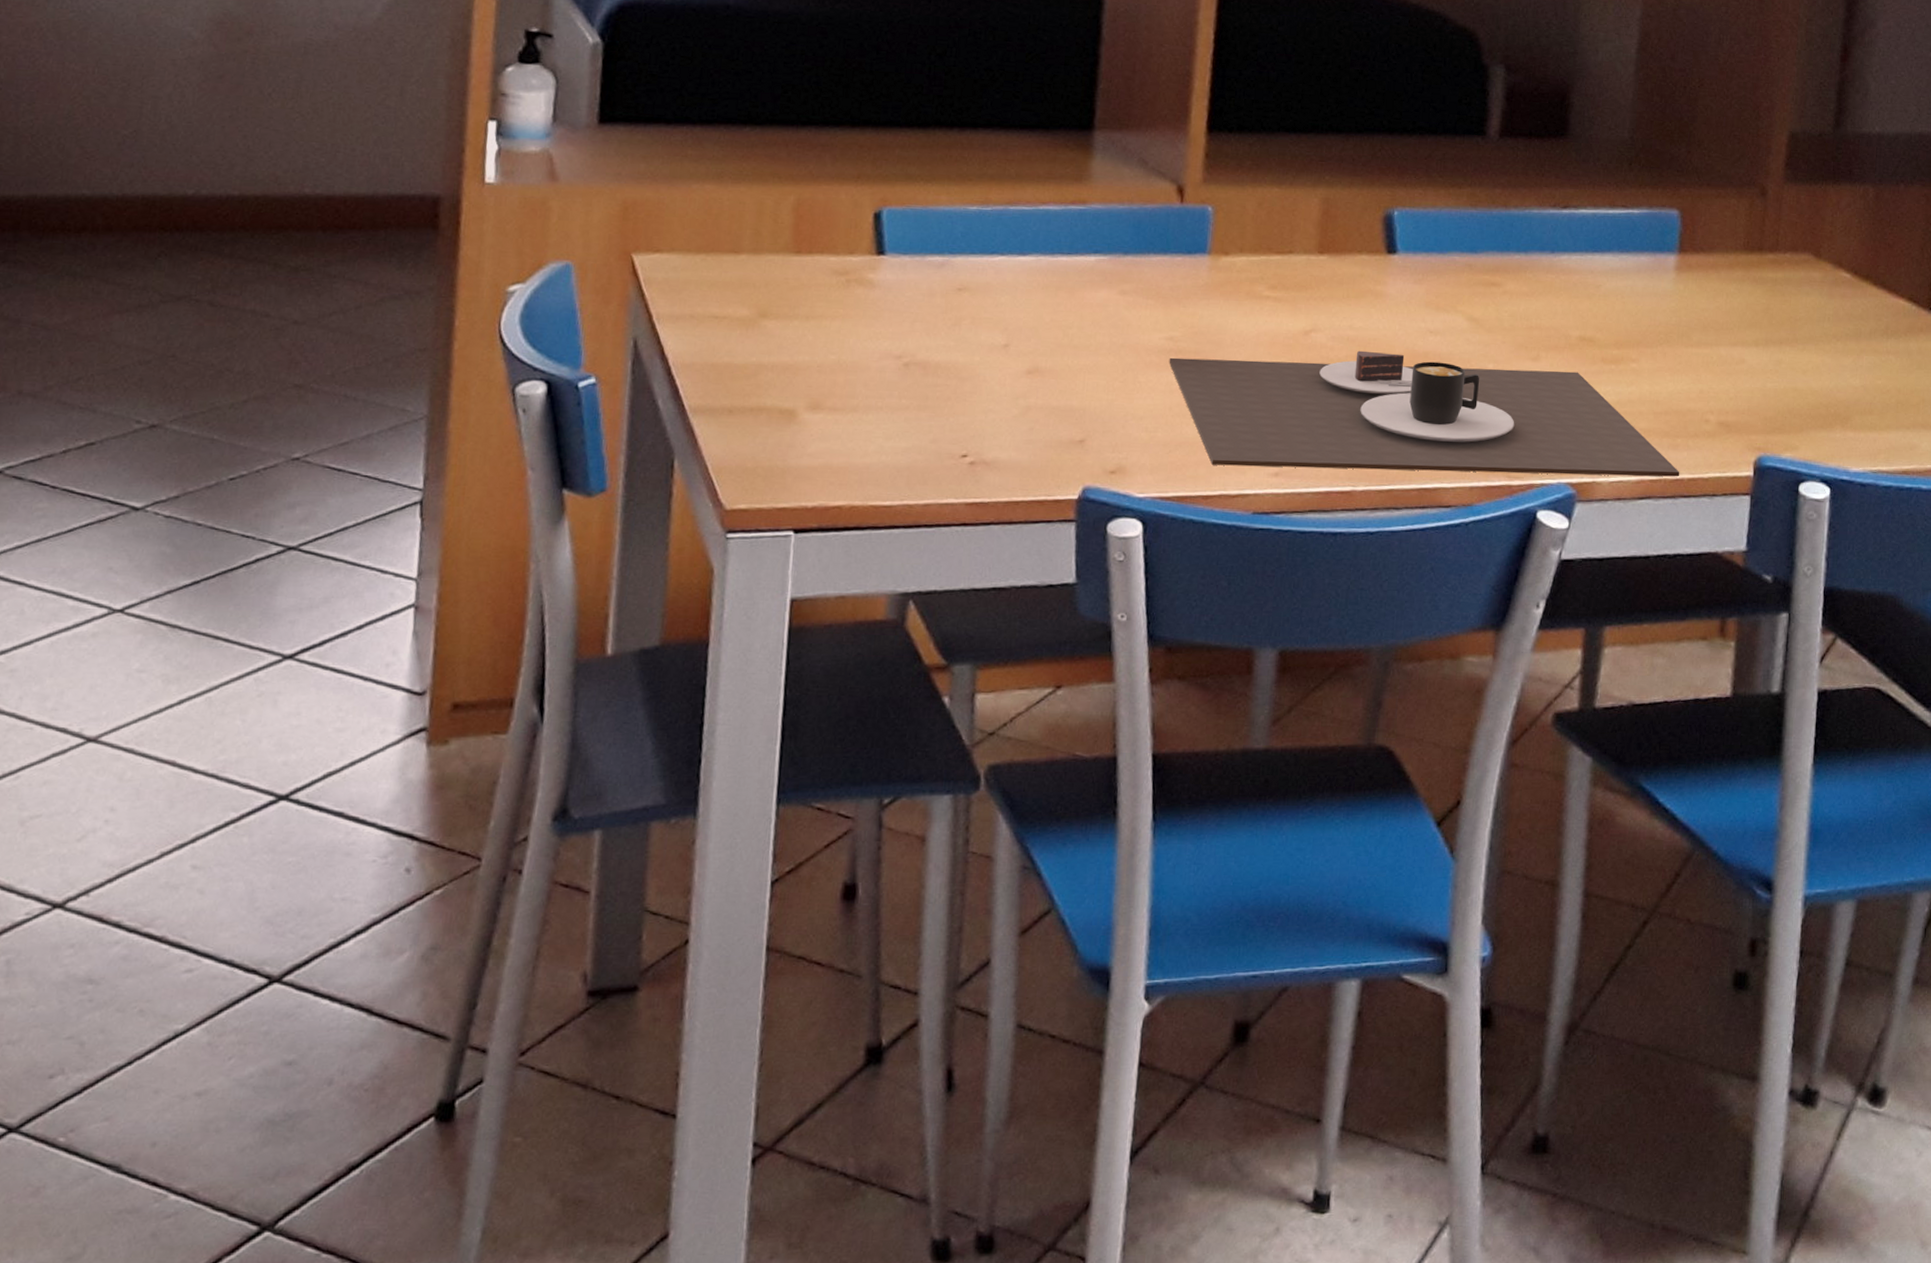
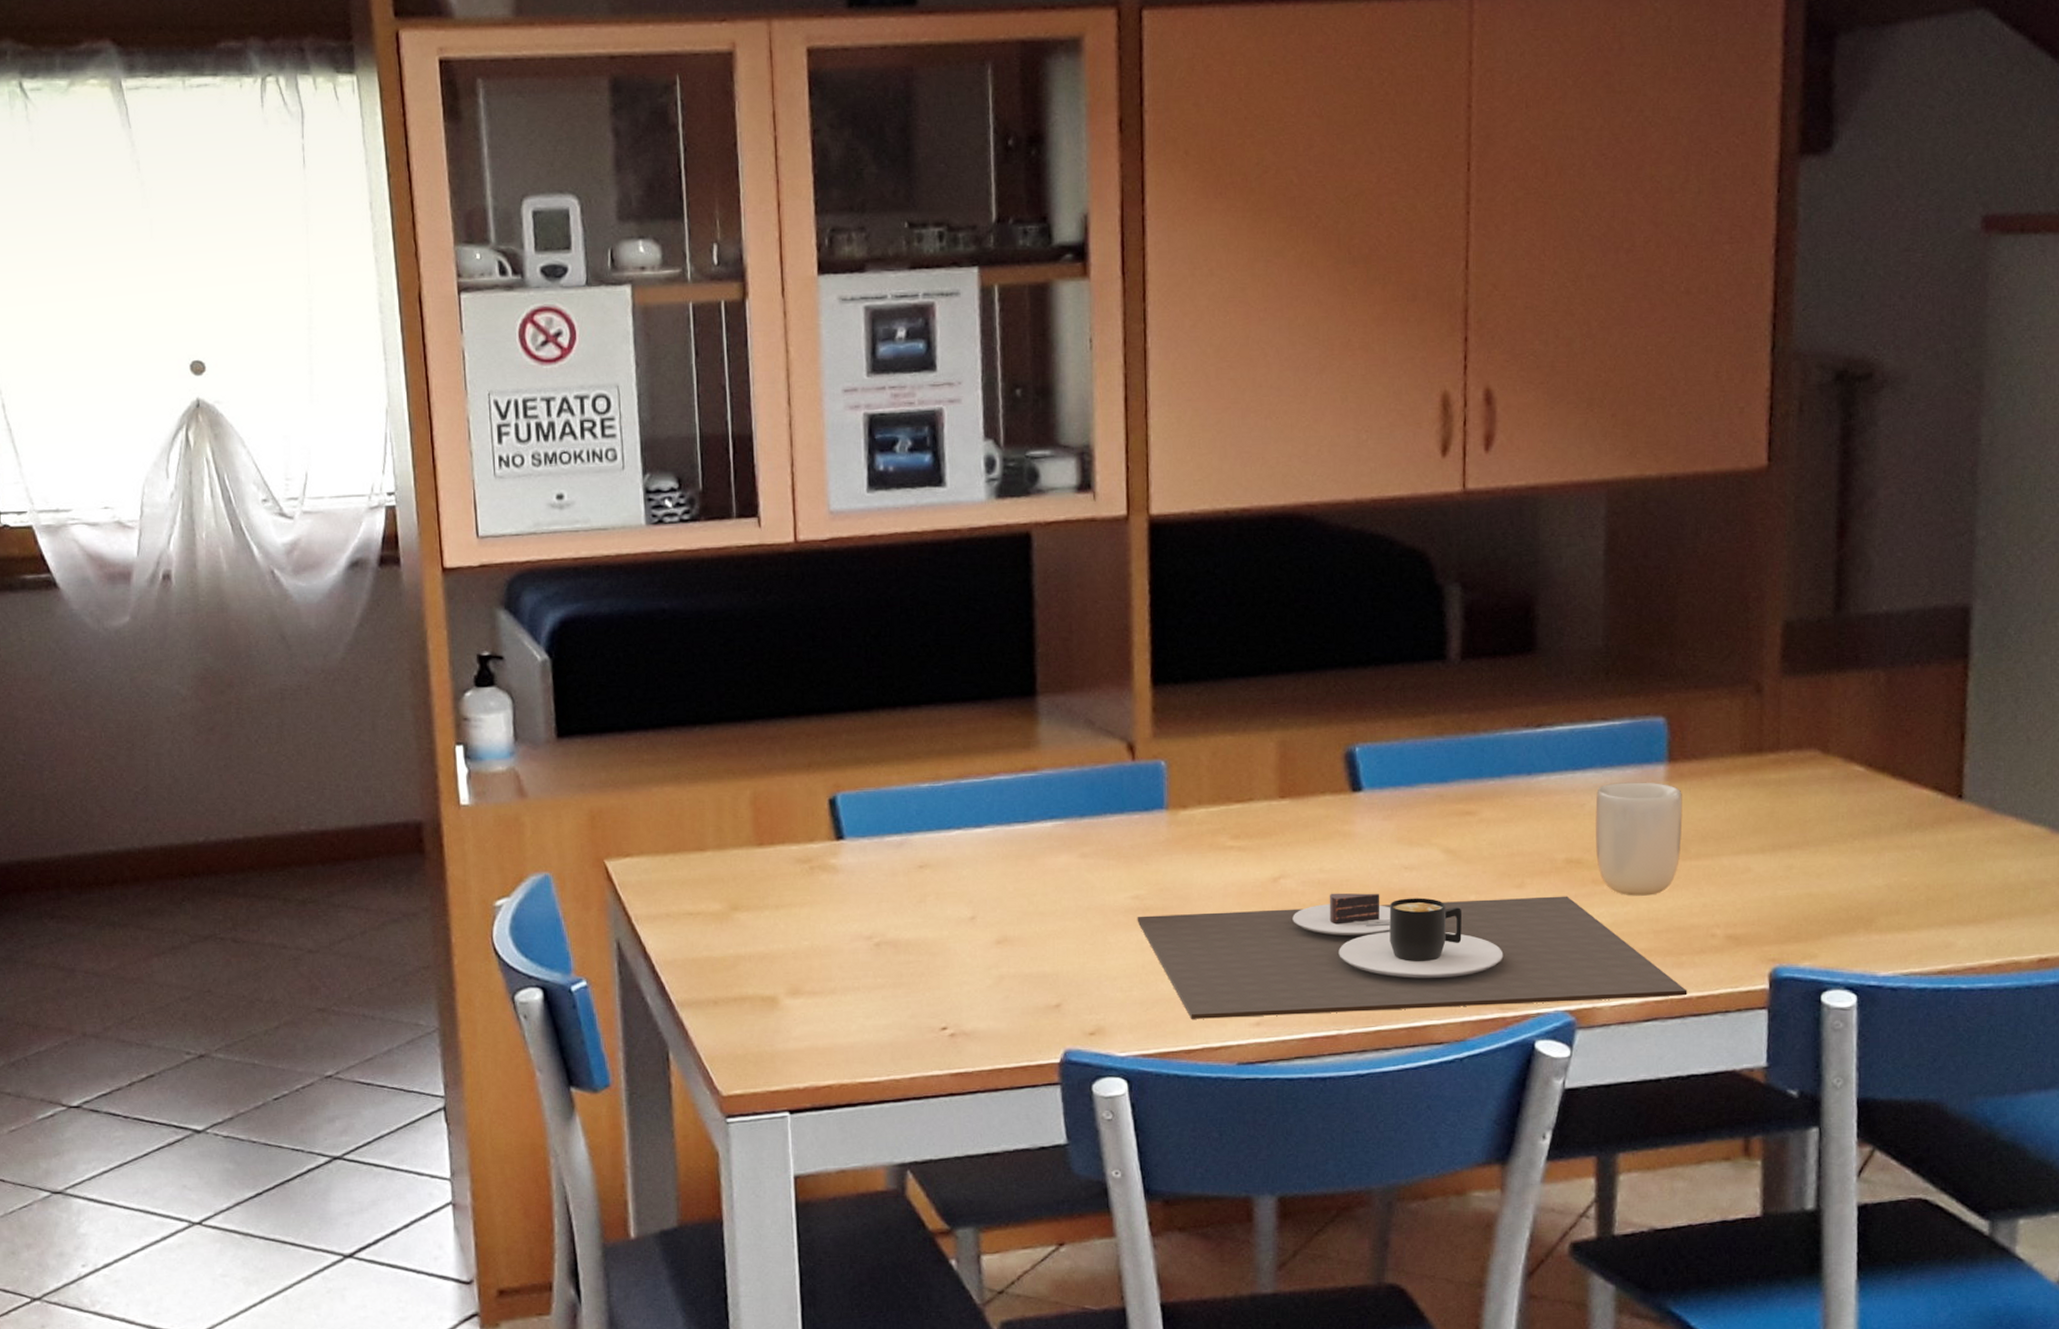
cup: none [1607,268,1689,378] -> present [1595,782,1683,896]

